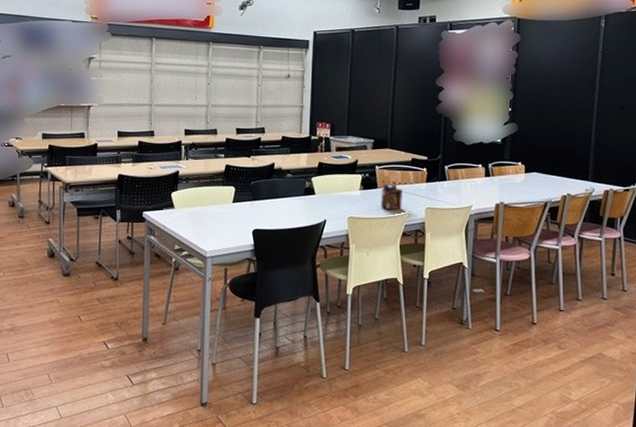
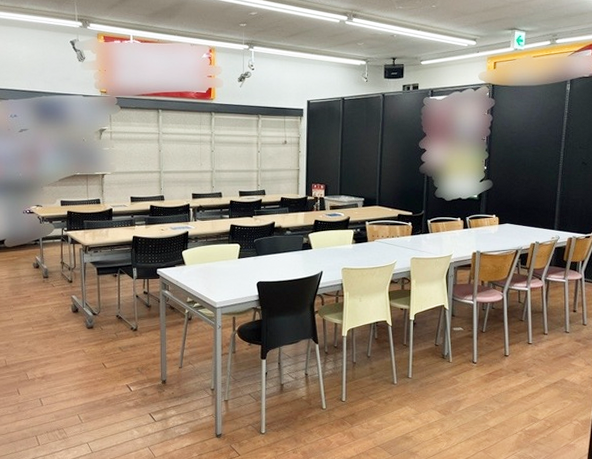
desk organizer: present [381,181,402,210] -> none [371,235,390,261]

